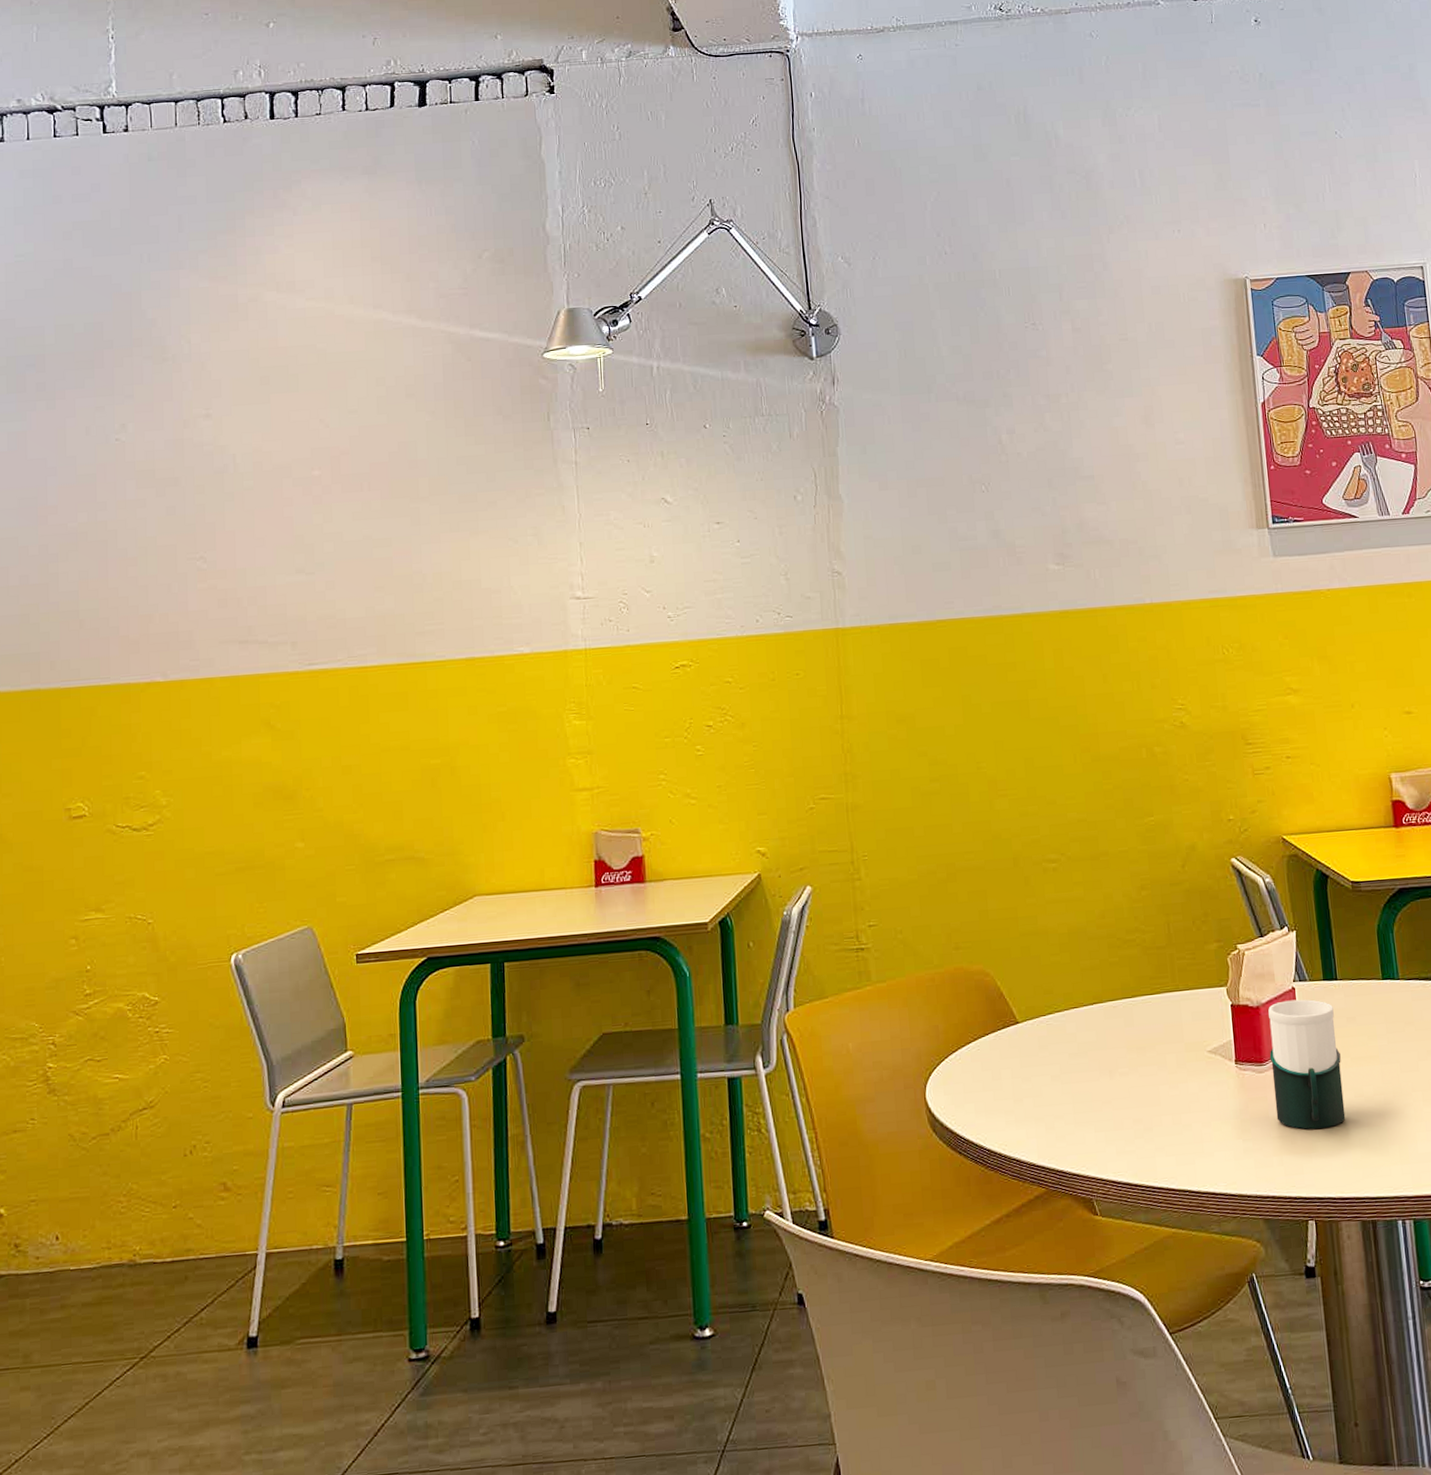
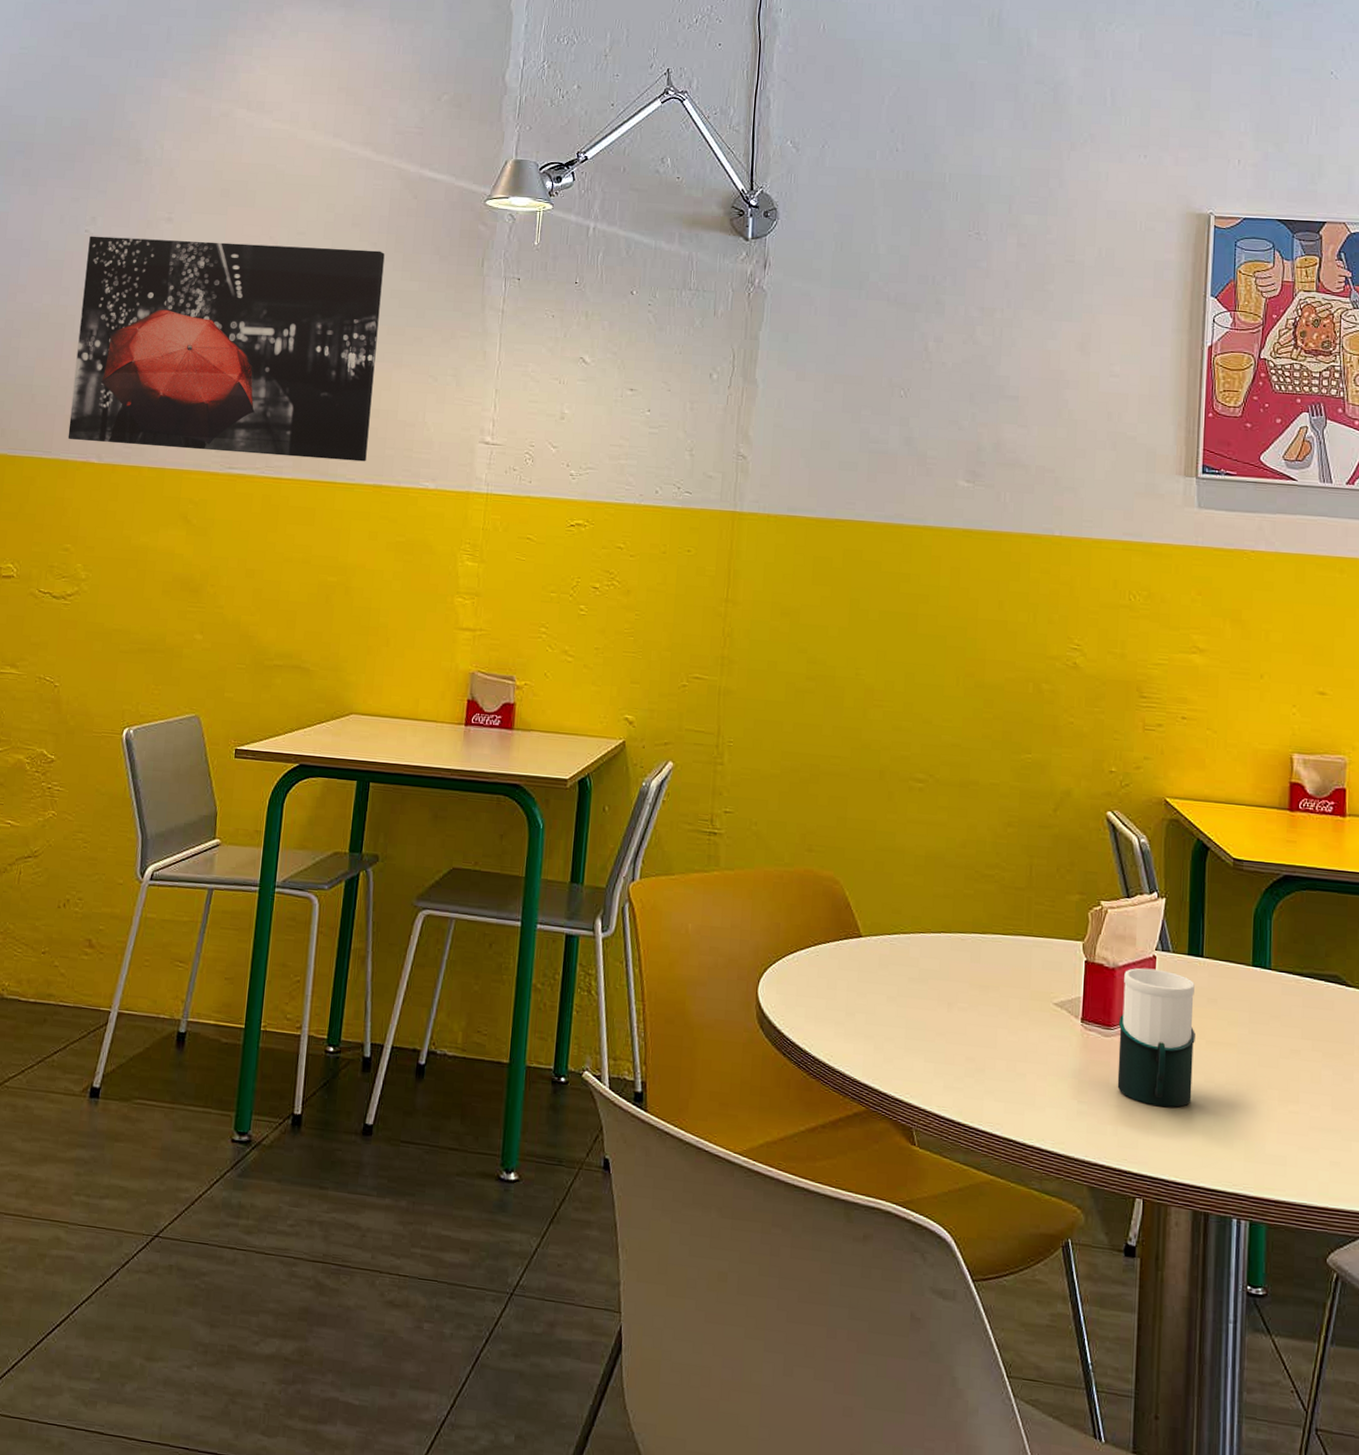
wall art: none [121,418,454,662] -> present [67,236,385,462]

